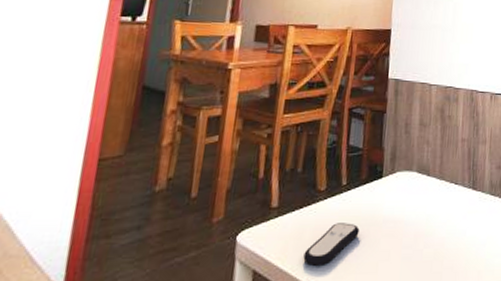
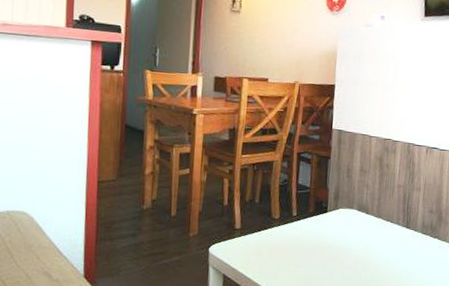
remote control: present [303,223,360,266] -> none [262,245,308,276]

